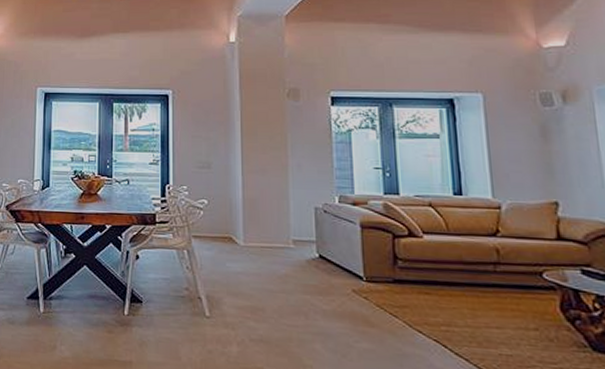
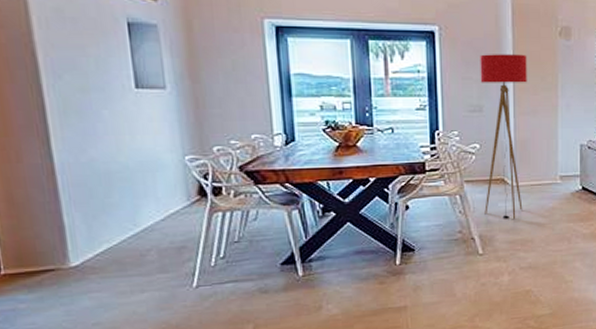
floor lamp: none [209,114,255,283] -> present [480,54,527,220]

